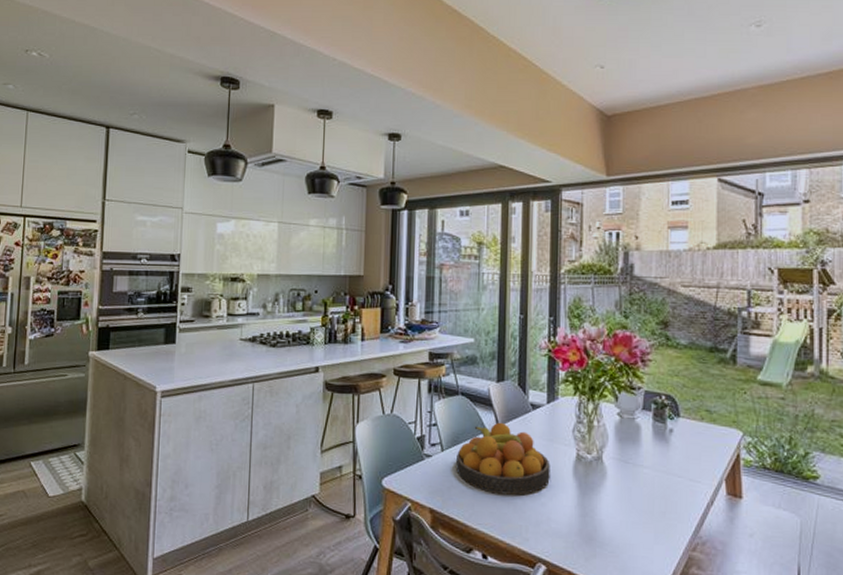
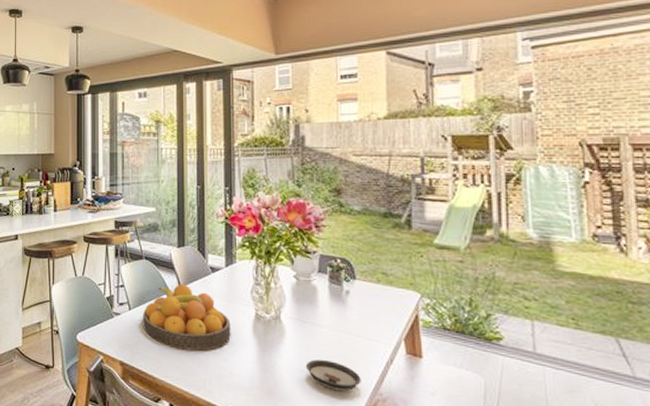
saucer: none [627,502,682,536] -> present [306,359,361,392]

